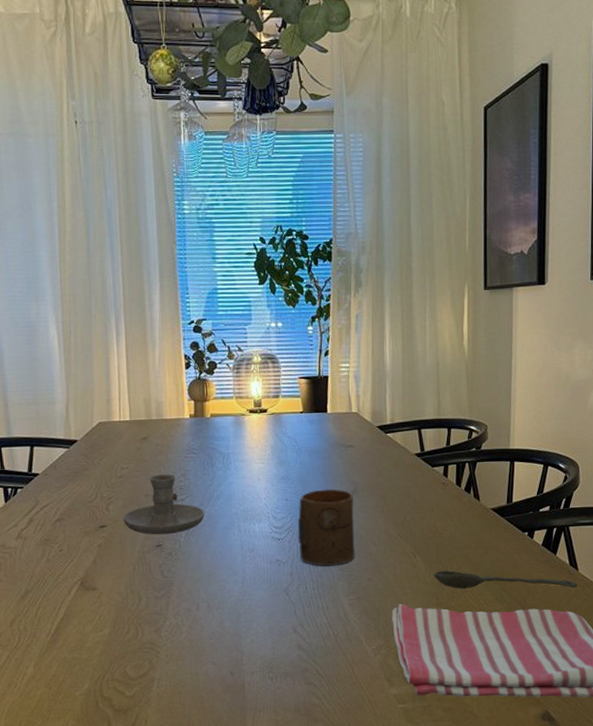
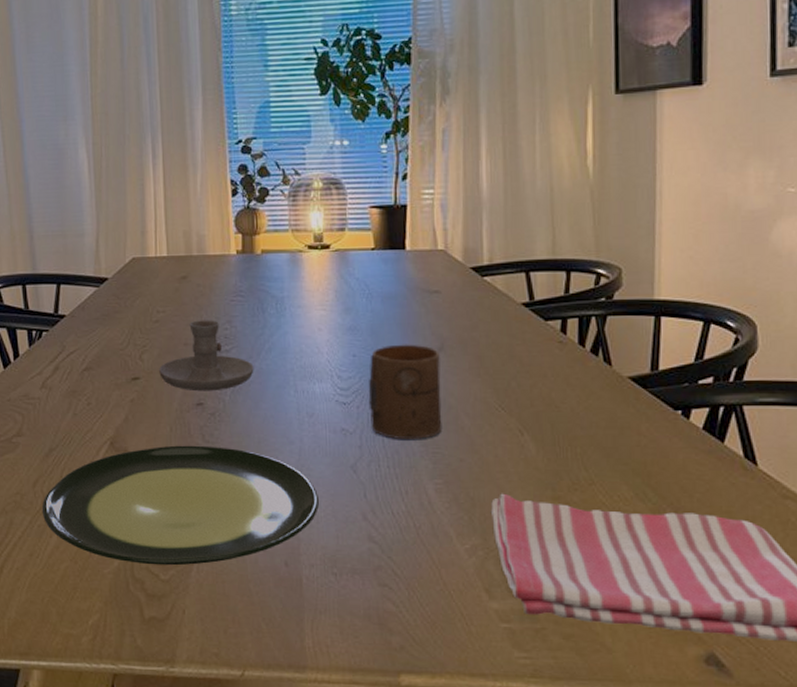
plate: none [18,580,259,685] -> present [41,445,320,566]
spoon: present [433,570,578,589] -> none [547,454,758,489]

